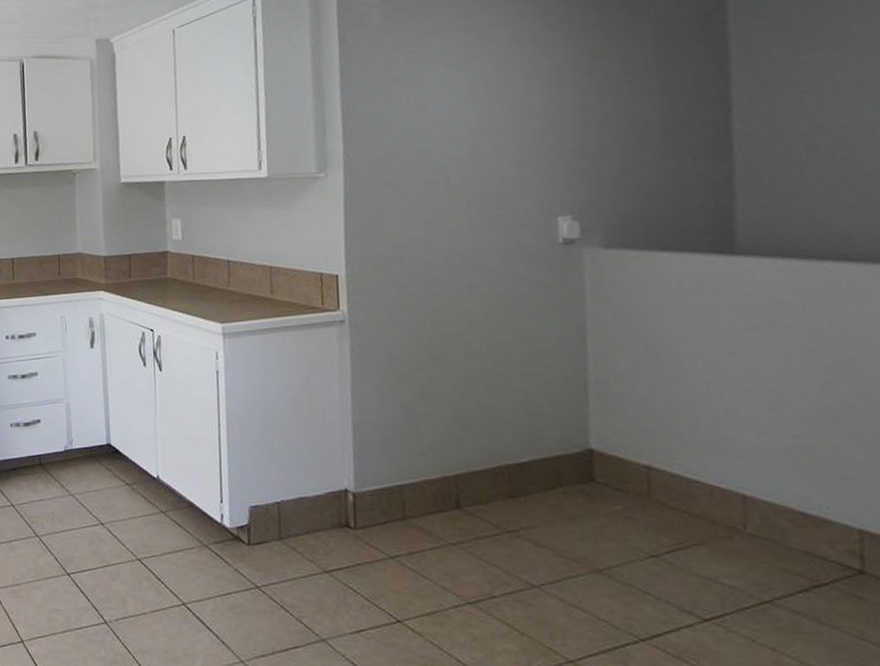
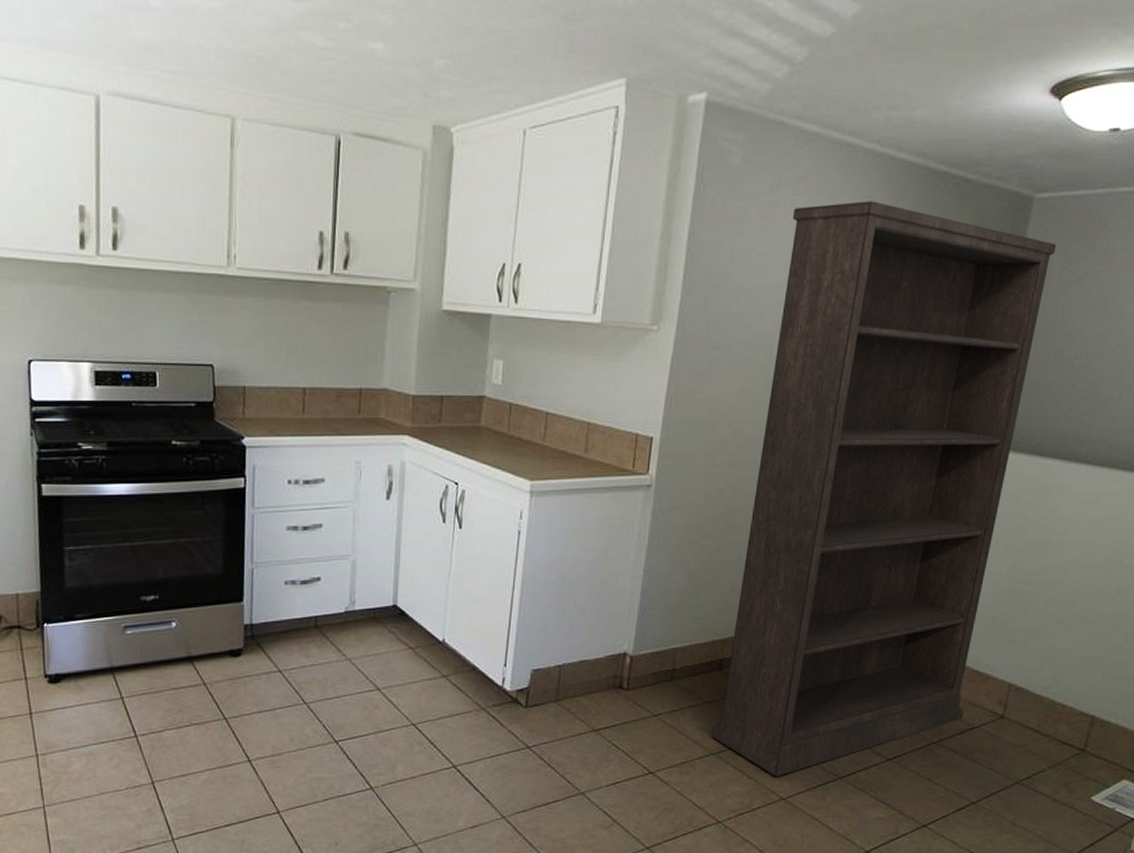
bookshelf: none [445,31,801,634] -> present [711,201,1057,777]

